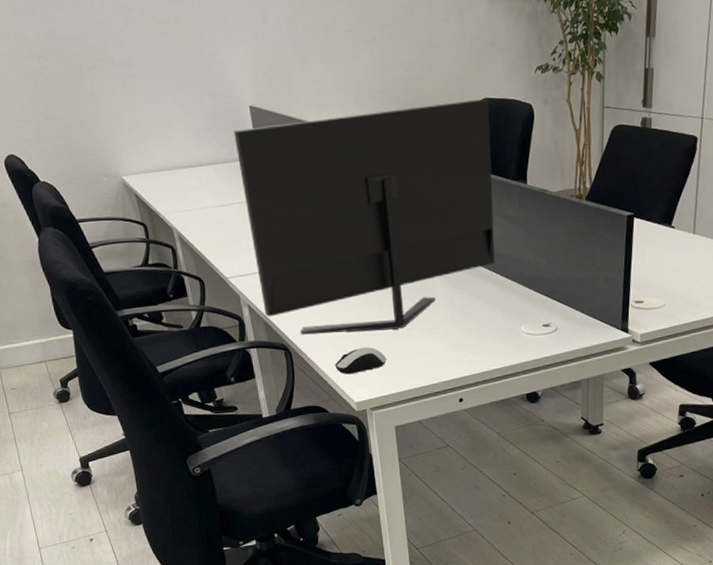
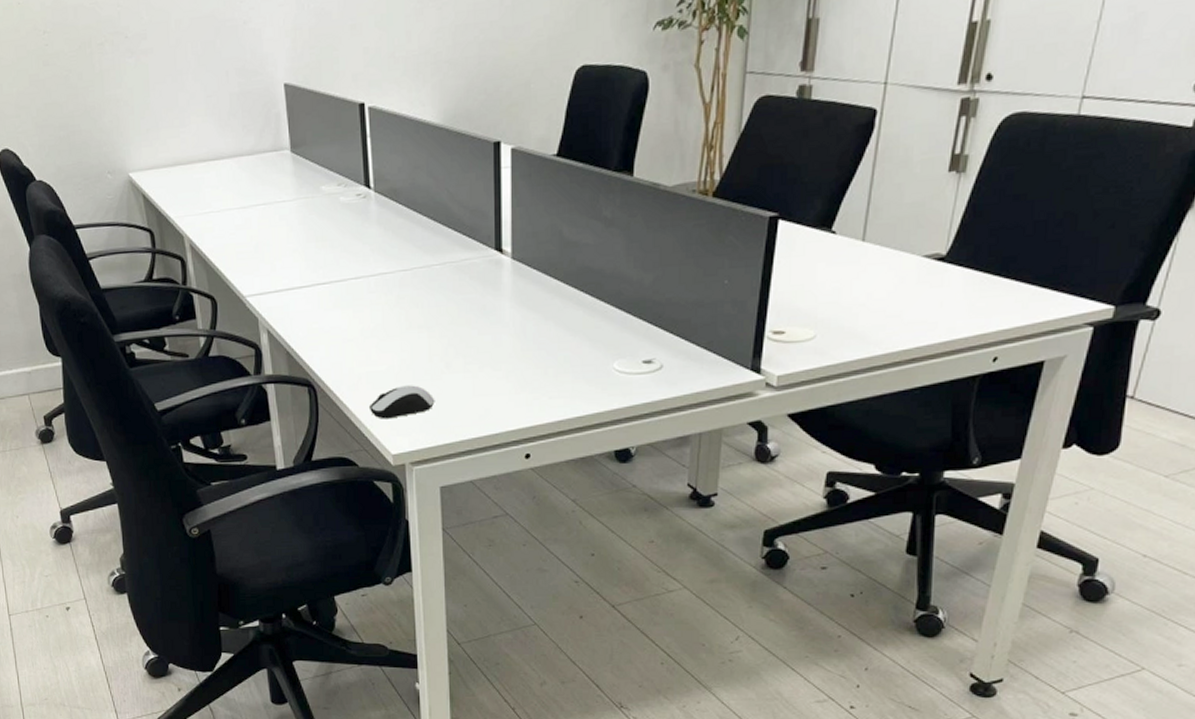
monitor: present [234,98,495,334] -> none [263,65,589,367]

